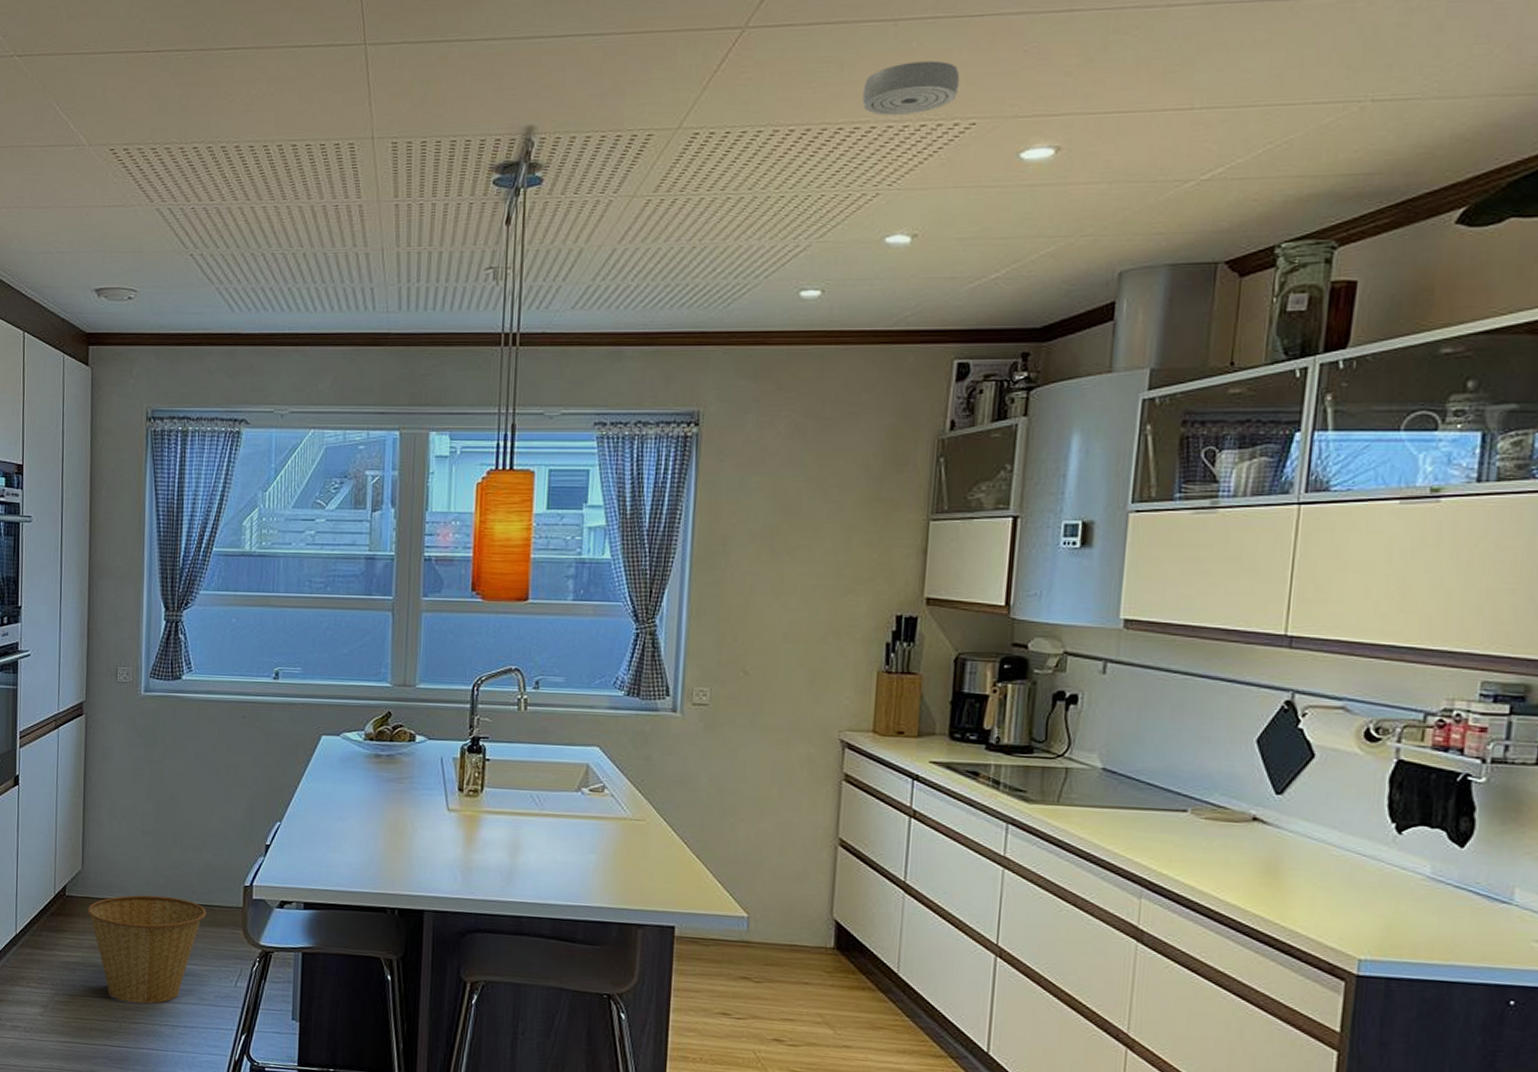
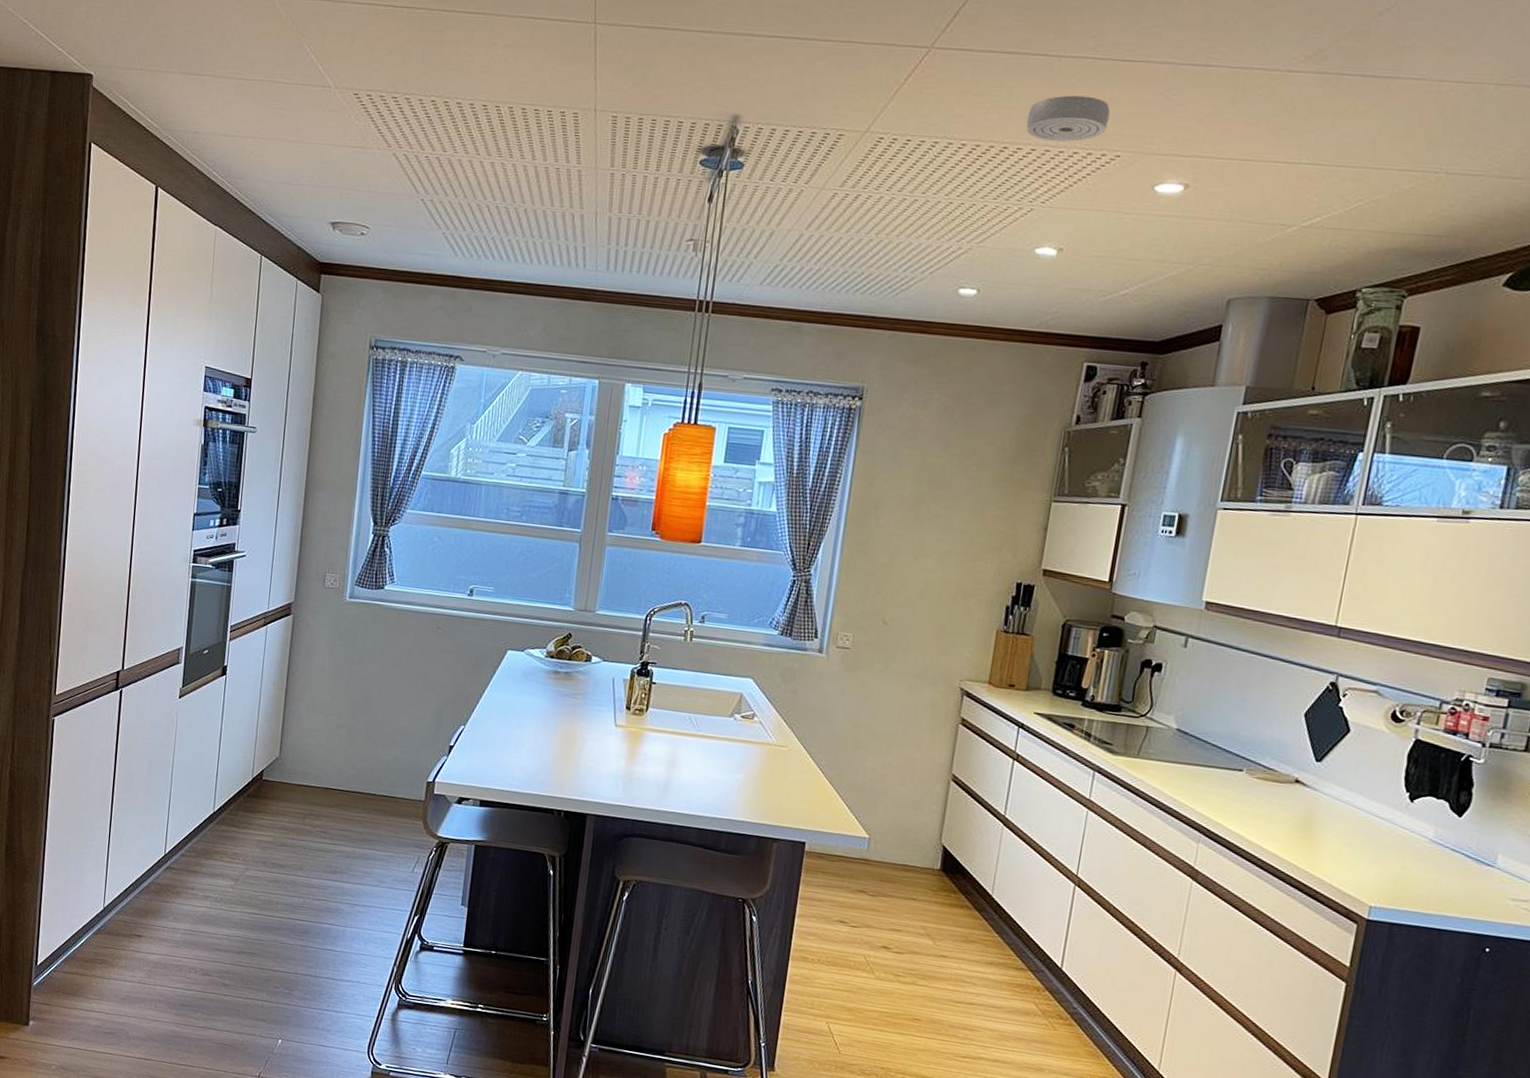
basket: present [87,895,206,1004] -> none [281,783,391,883]

